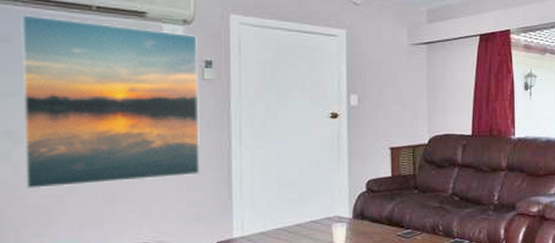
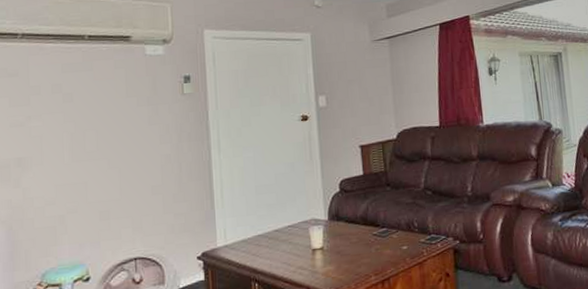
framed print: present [19,15,201,190] -> none [25,49,184,212]

